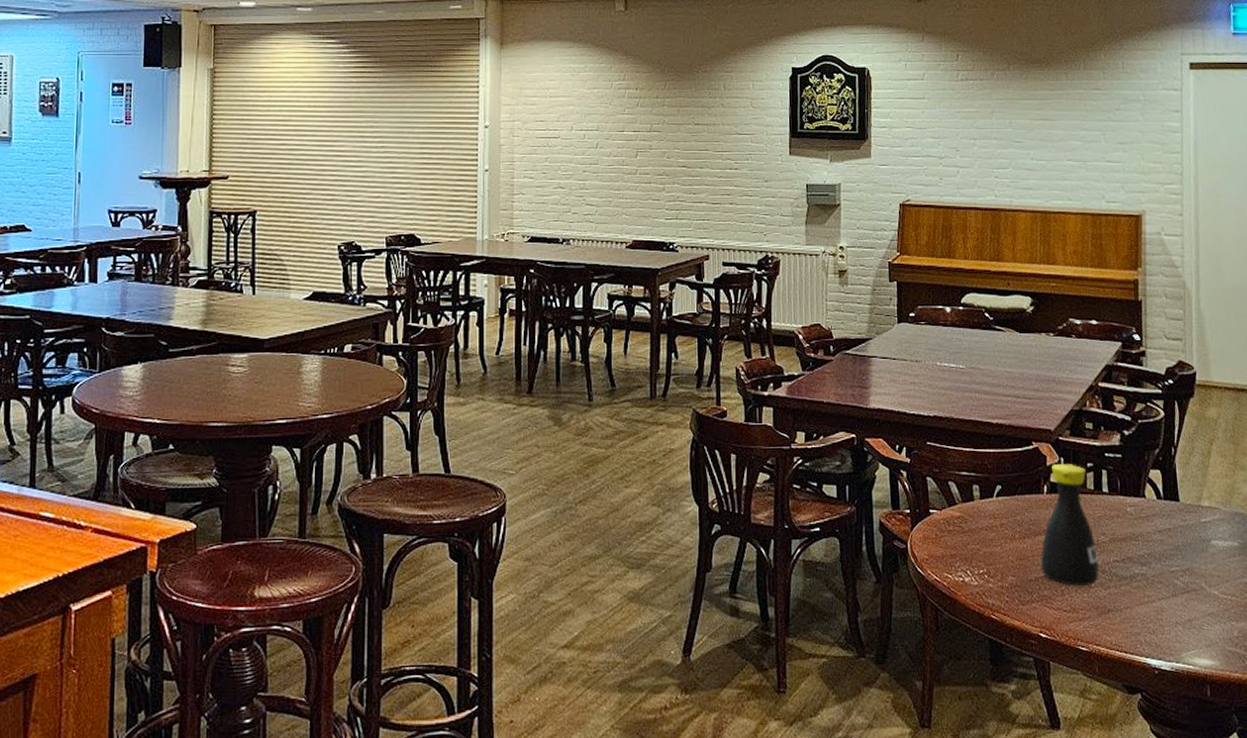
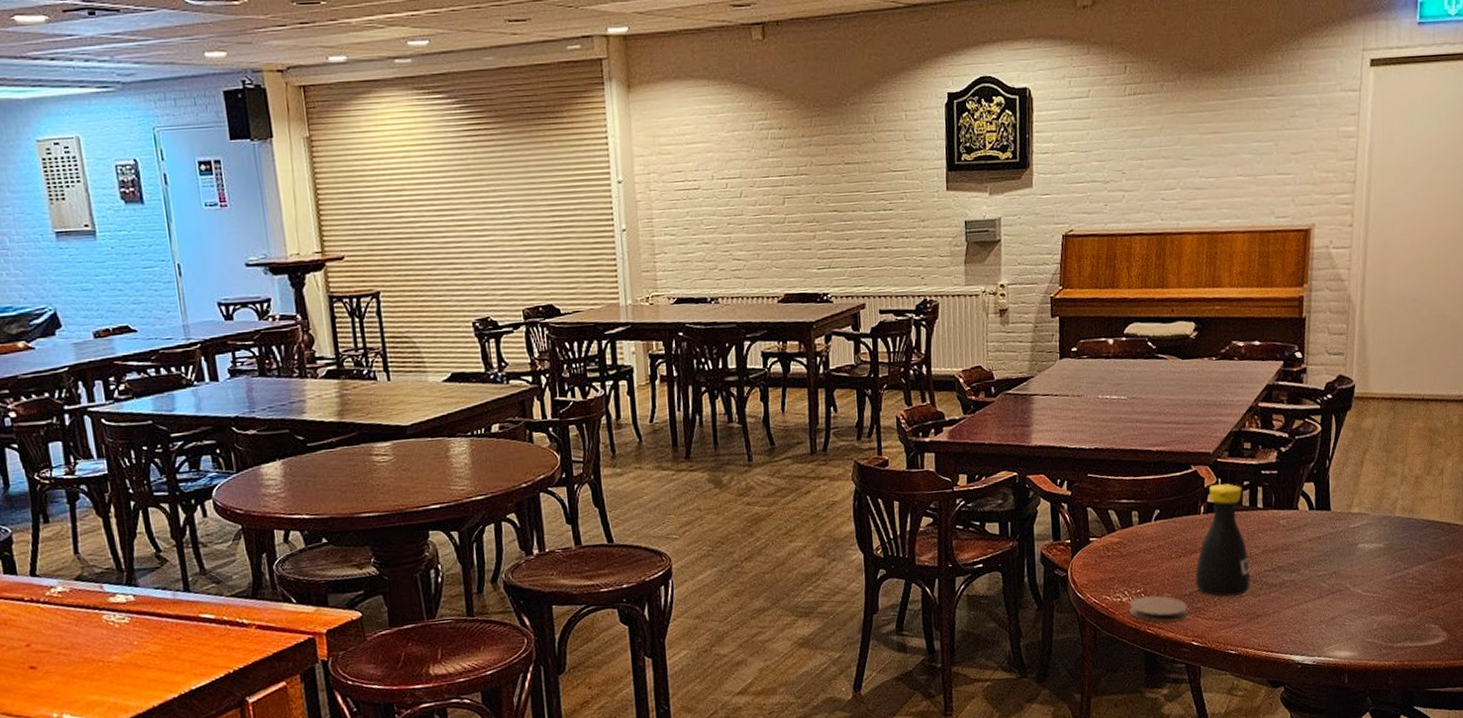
coaster: none [972,578,1034,609] -> present [1129,595,1188,622]

